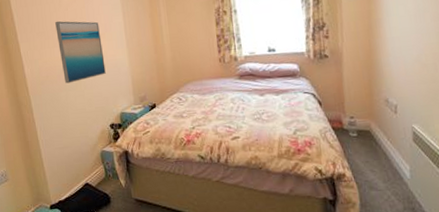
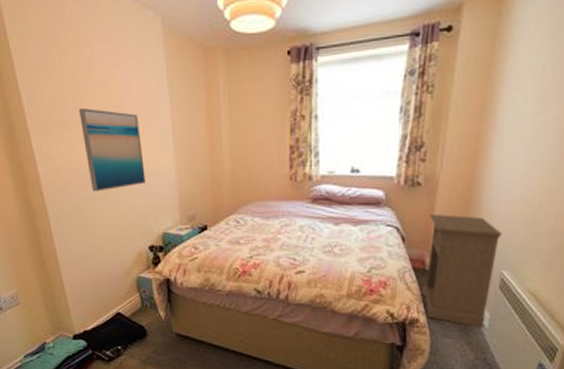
nightstand: none [339,79,407,179] -> present [423,213,503,328]

